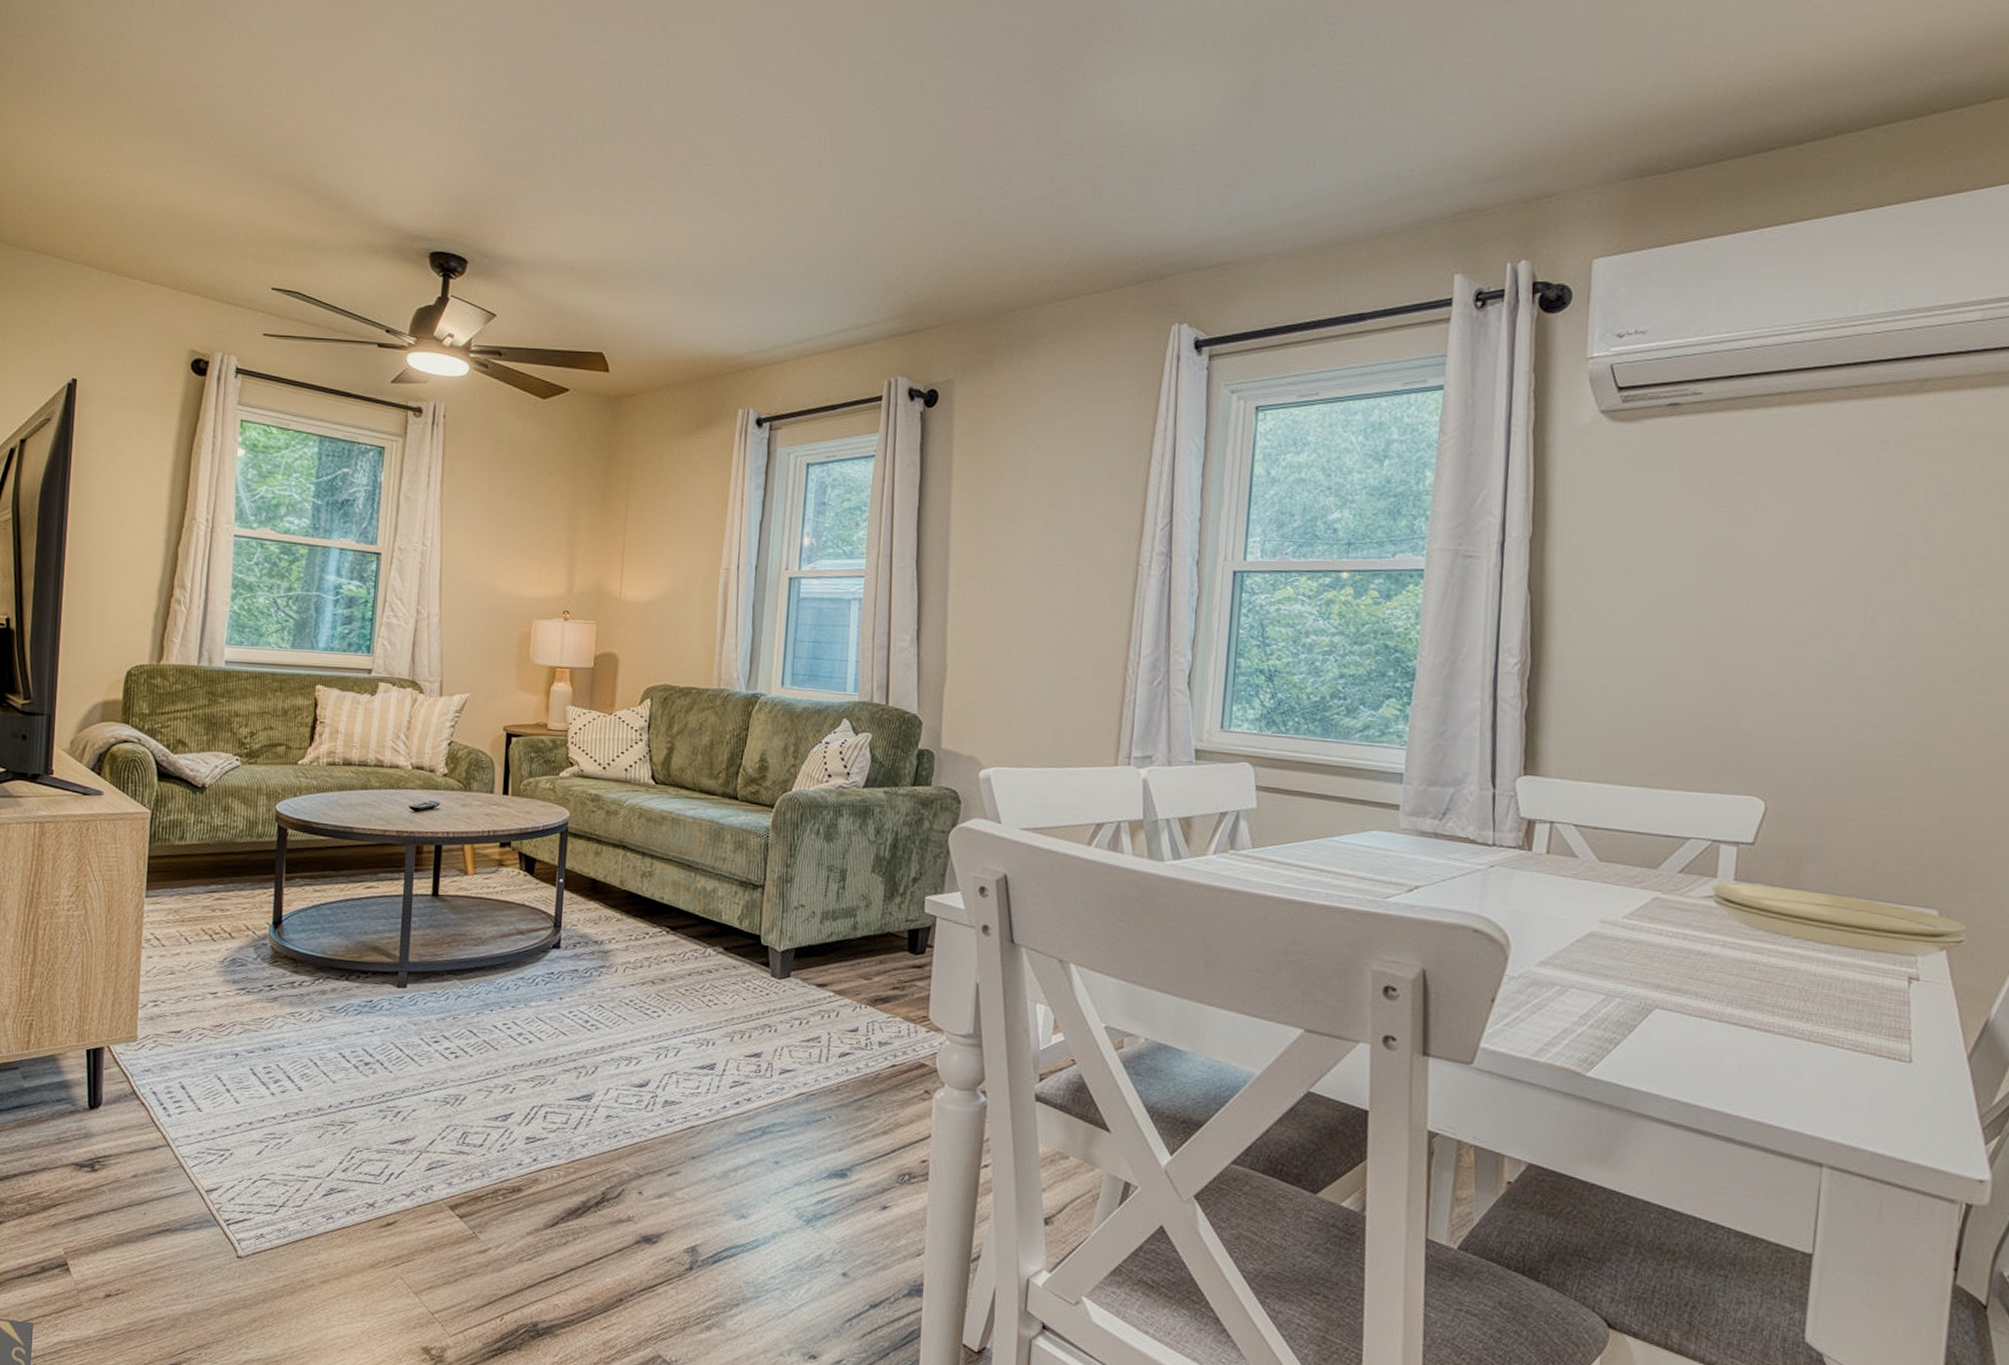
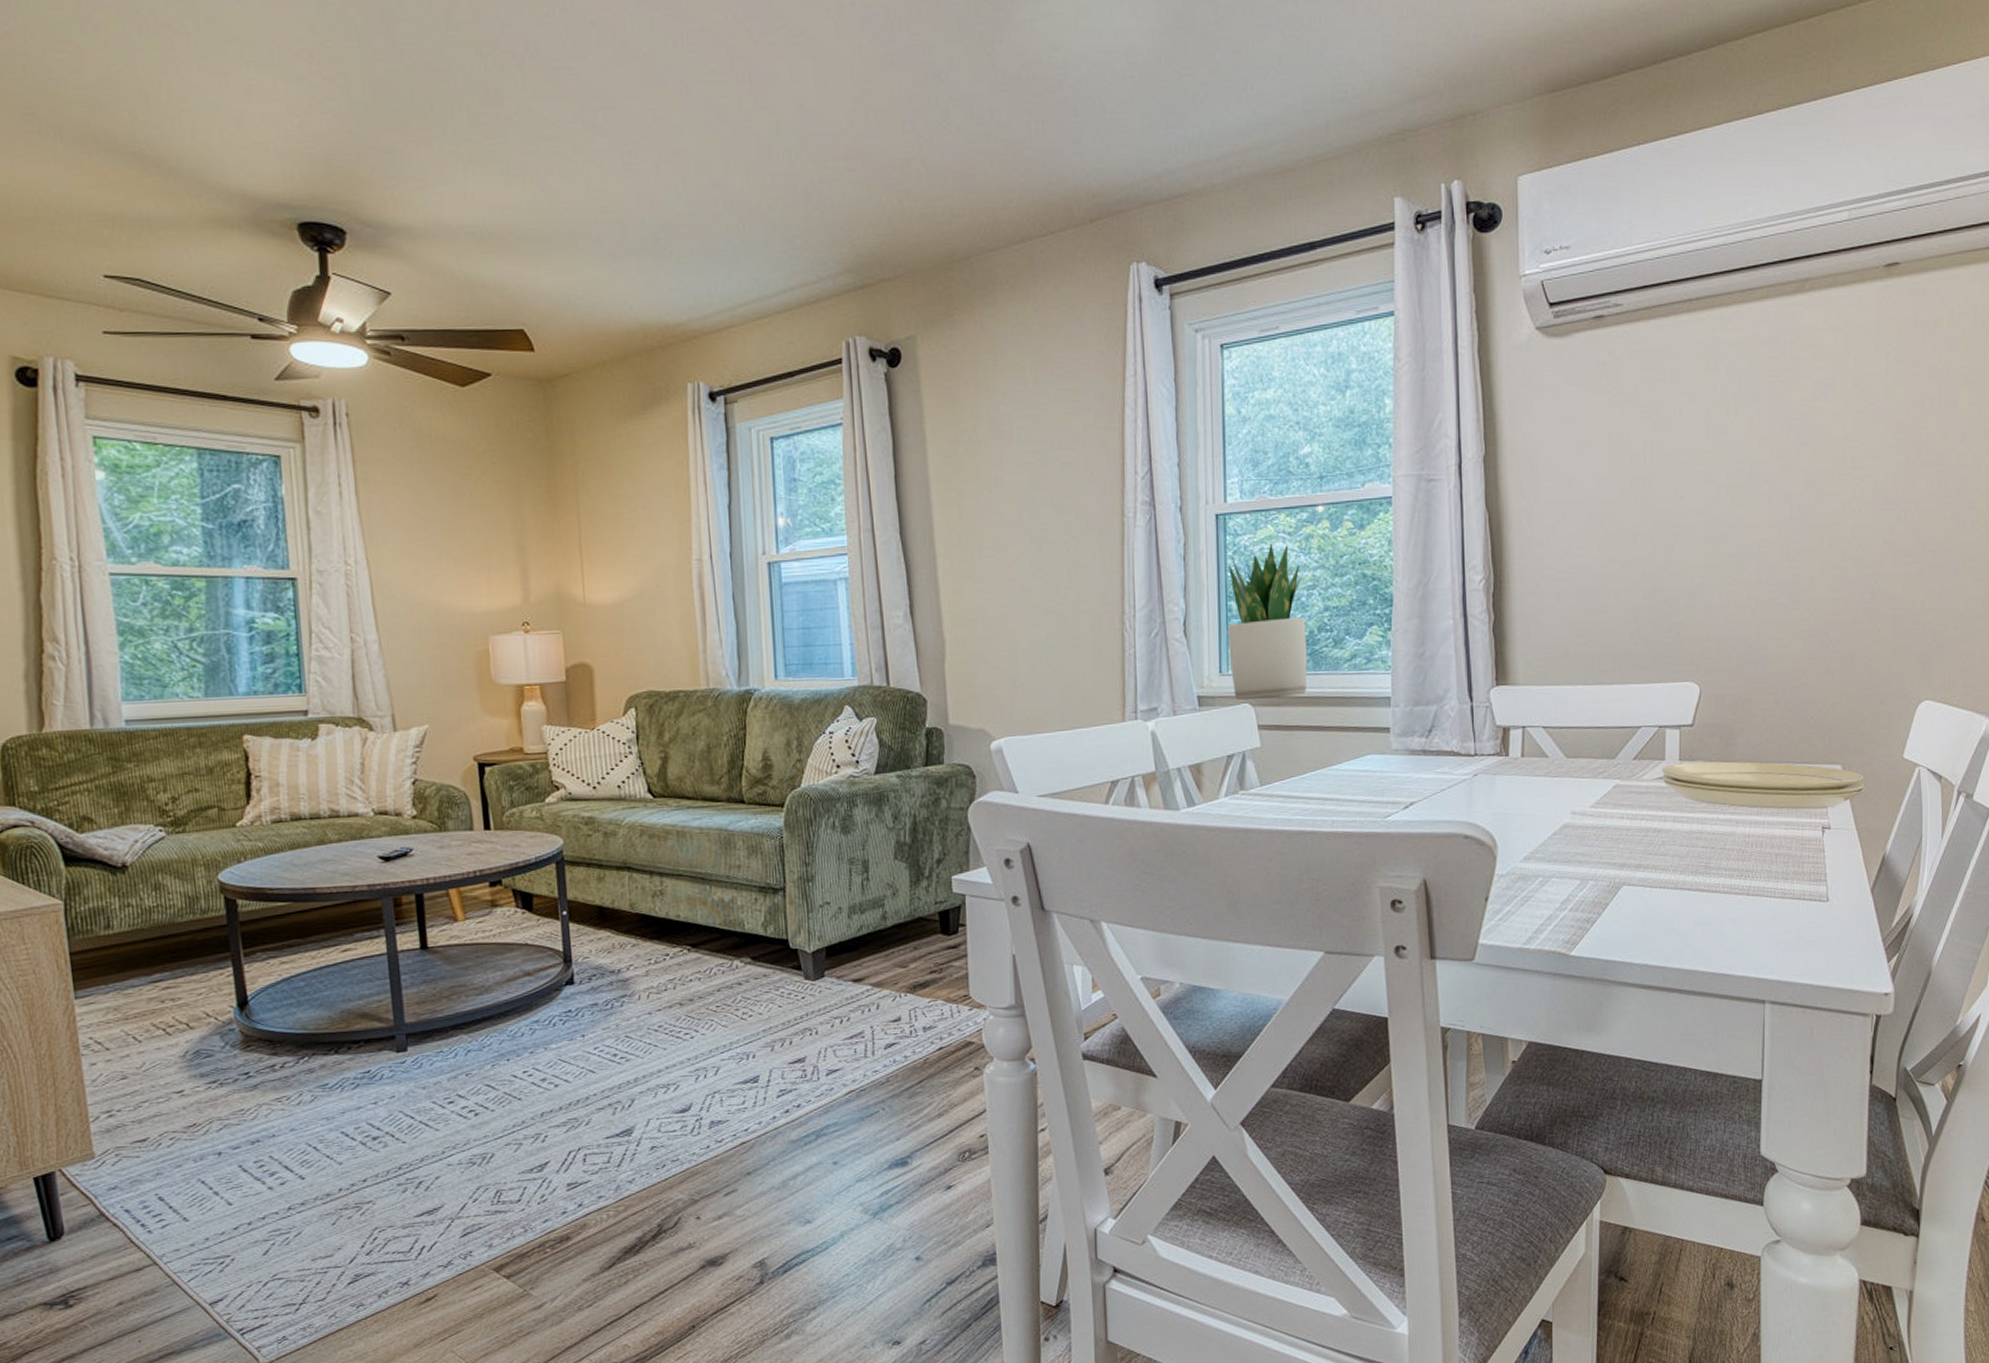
planter: none [1232,604,1320,761] -> present [1227,543,1307,700]

